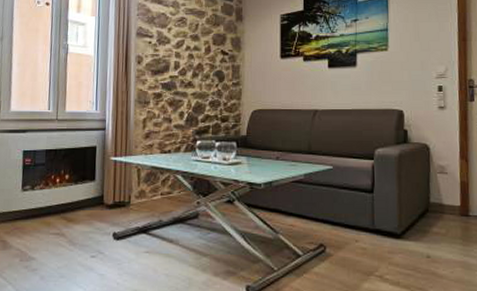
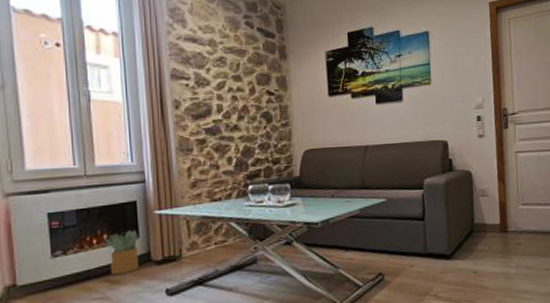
potted plant: none [65,173,95,214] -> present [104,230,139,275]

